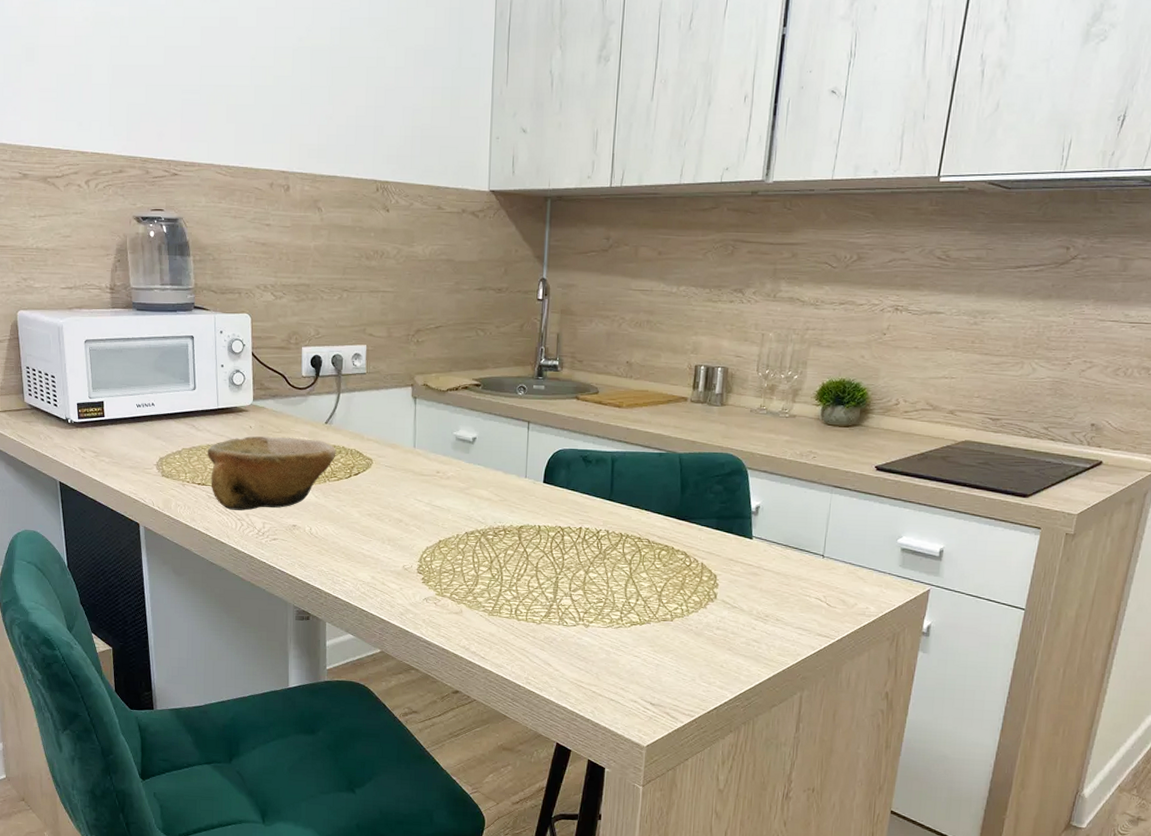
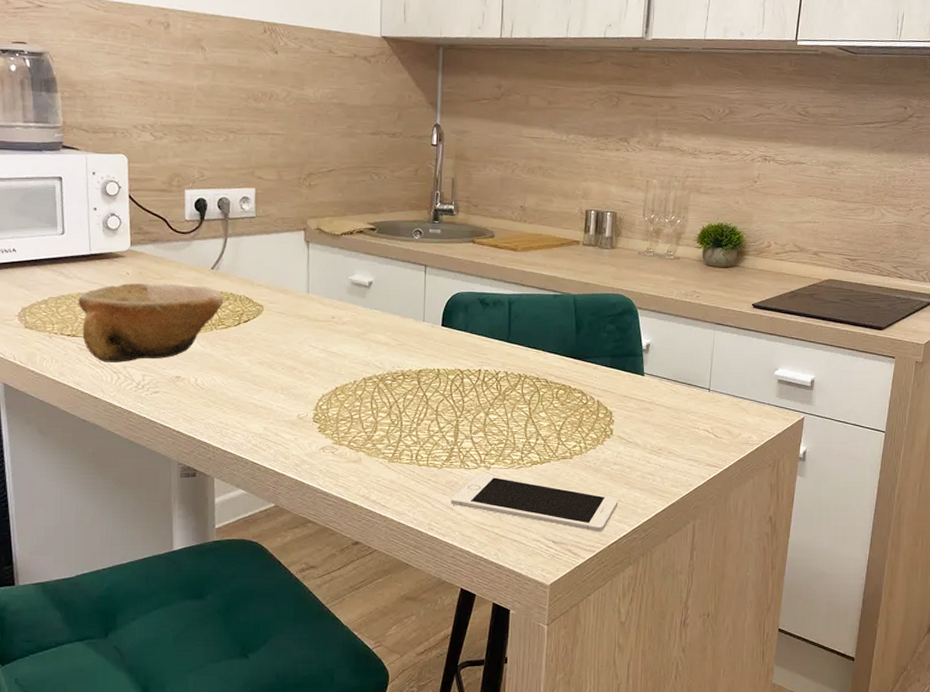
cell phone: none [548,631,721,697] -> present [451,474,619,532]

